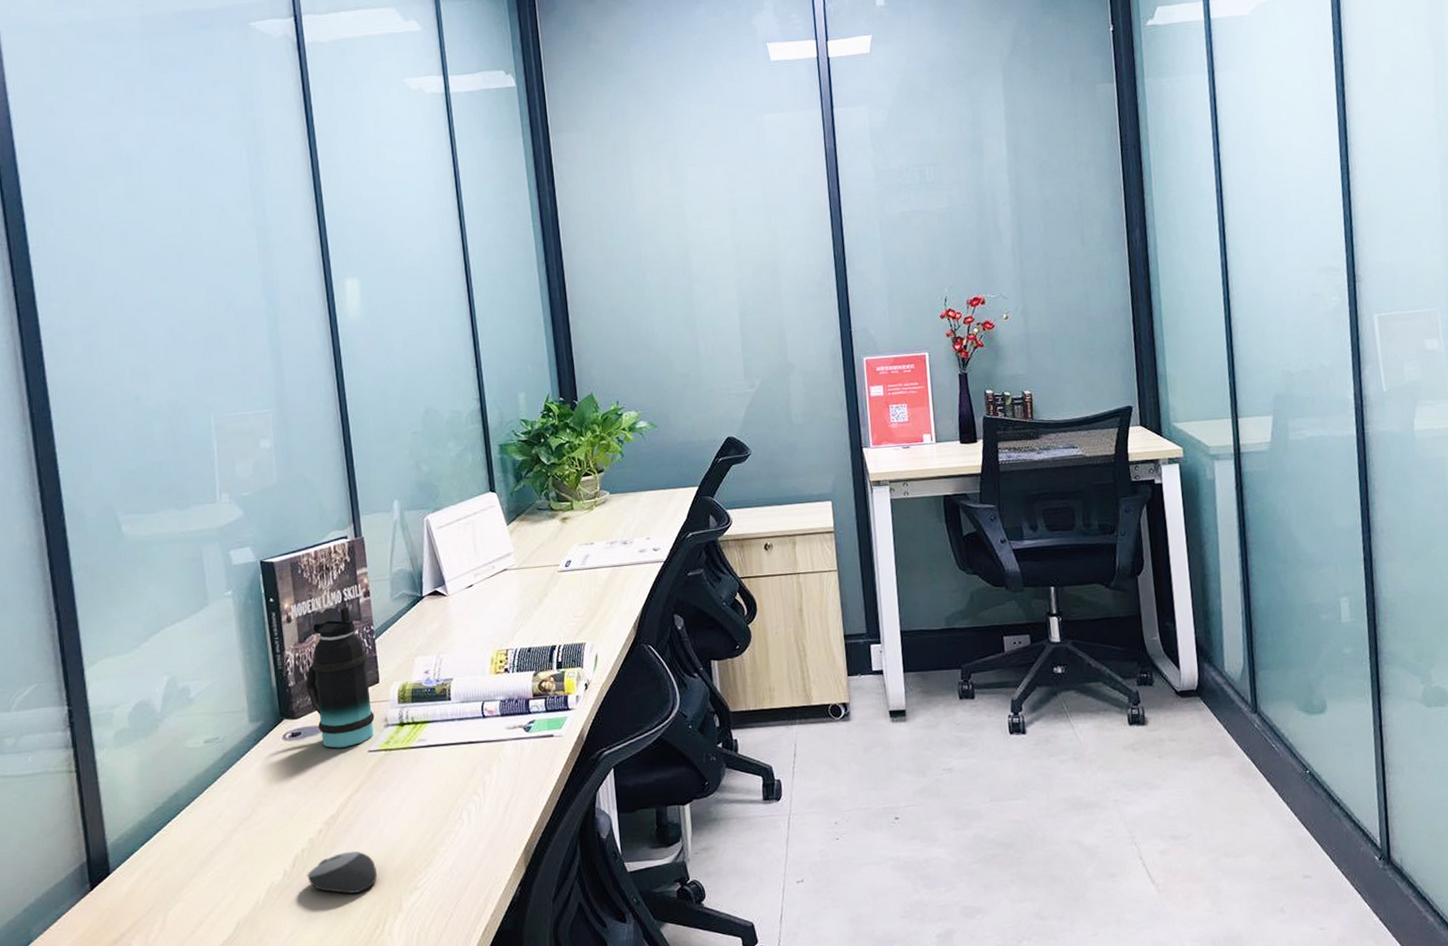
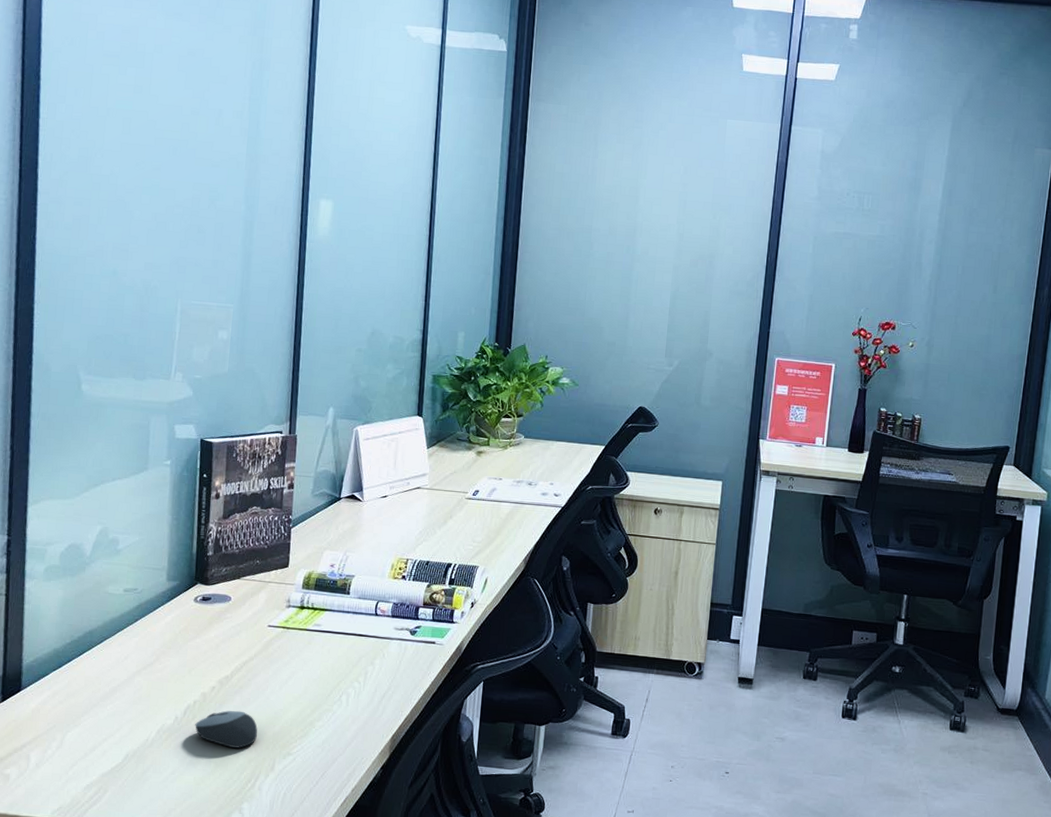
bottle: present [306,606,375,748] -> none [222,494,283,619]

